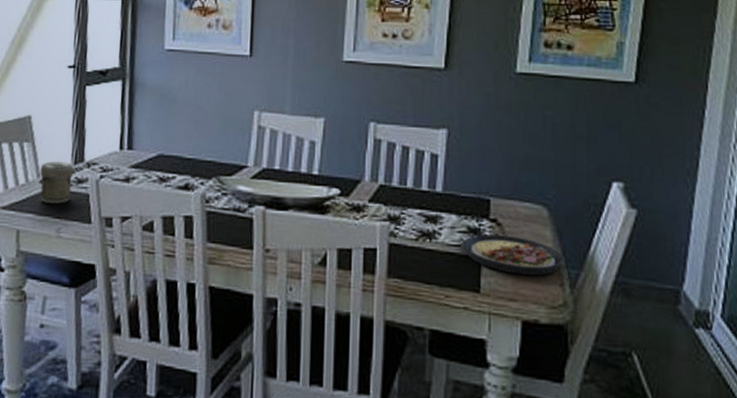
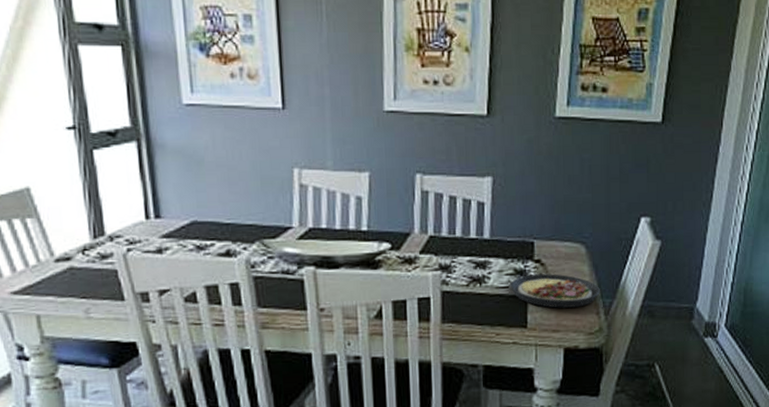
jar: present [40,161,74,204] -> none [52,236,96,283]

